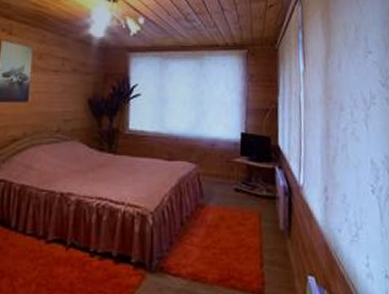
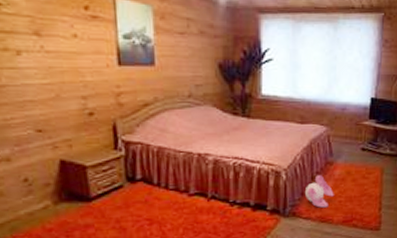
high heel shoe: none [173,220,207,262] -> present [304,175,334,208]

